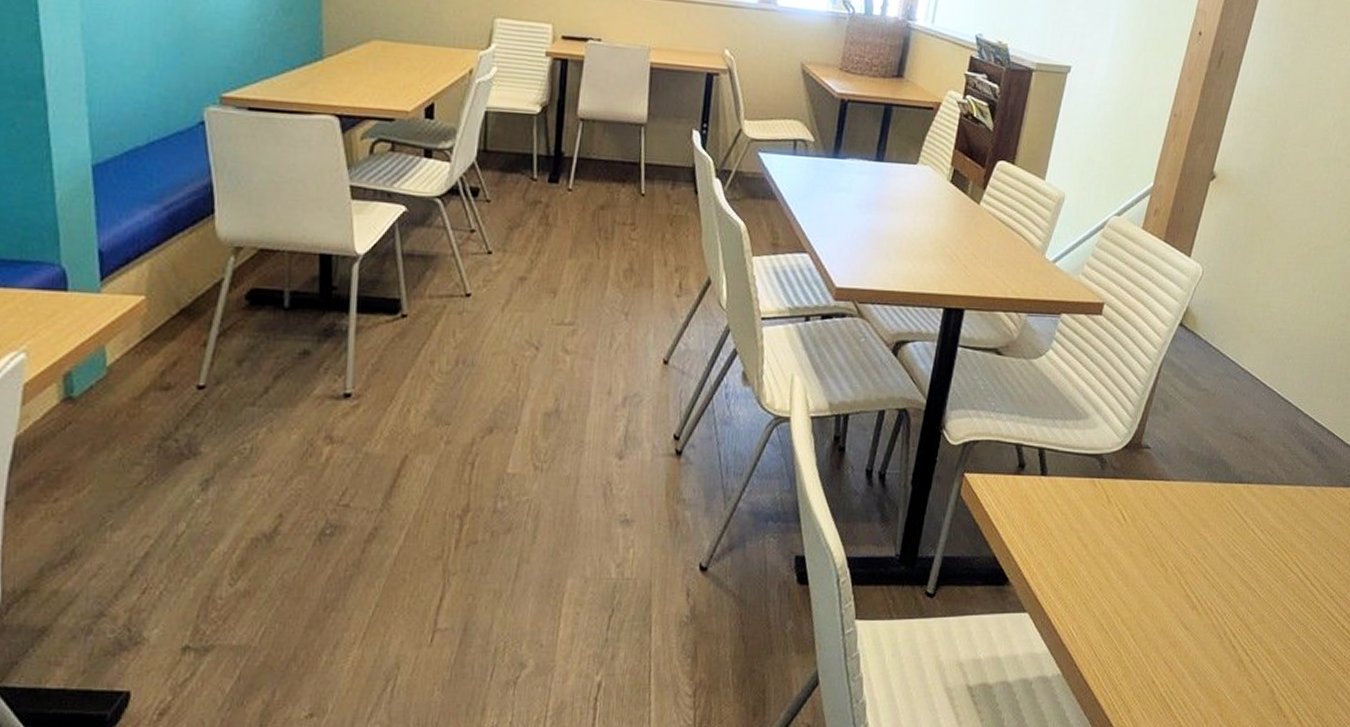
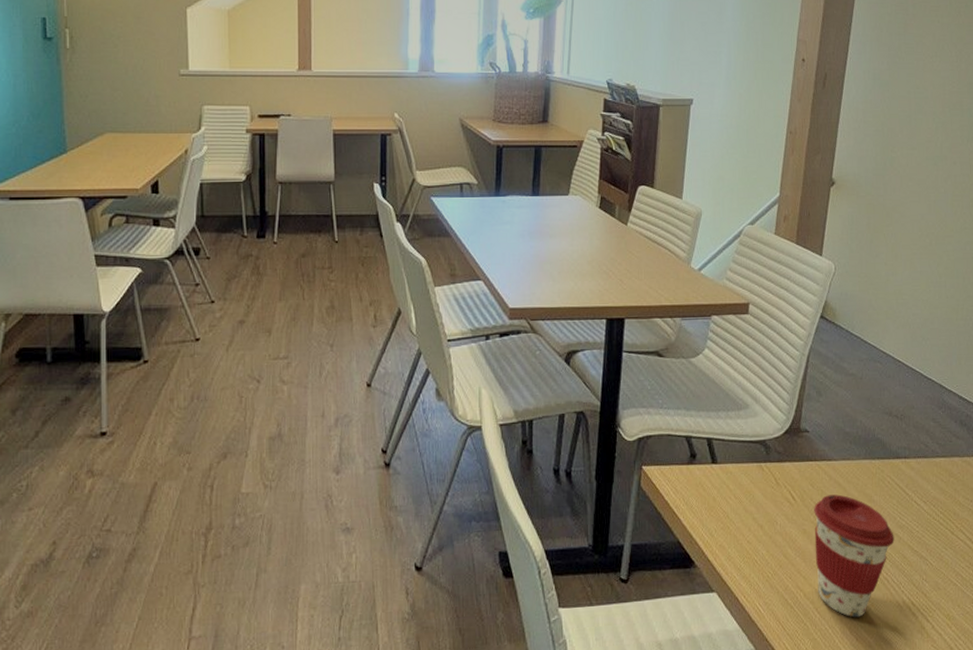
coffee cup: none [1136,517,1225,647] -> present [814,494,894,618]

